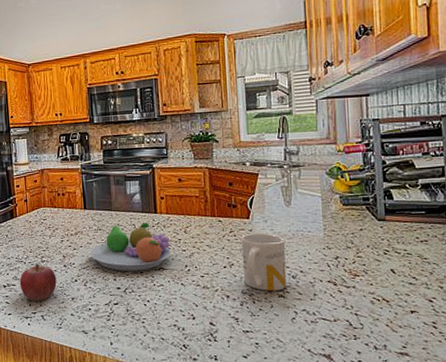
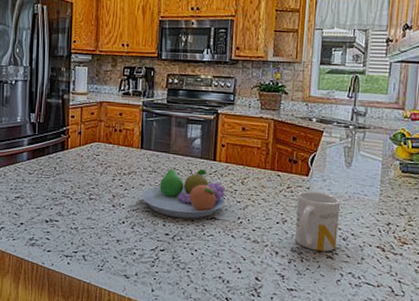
fruit: present [19,264,57,301] -> none [63,201,103,240]

